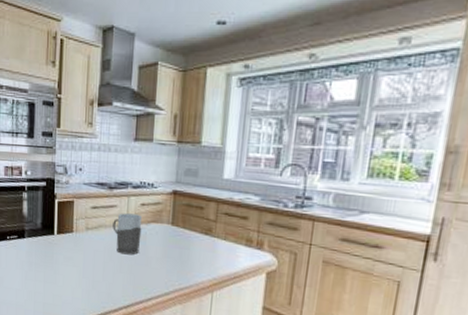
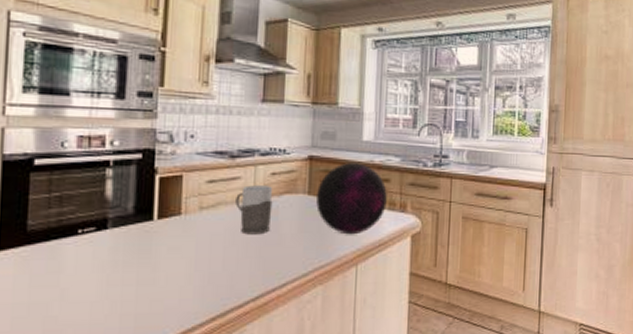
decorative orb: none [178,199,245,265] -> present [316,163,387,235]

